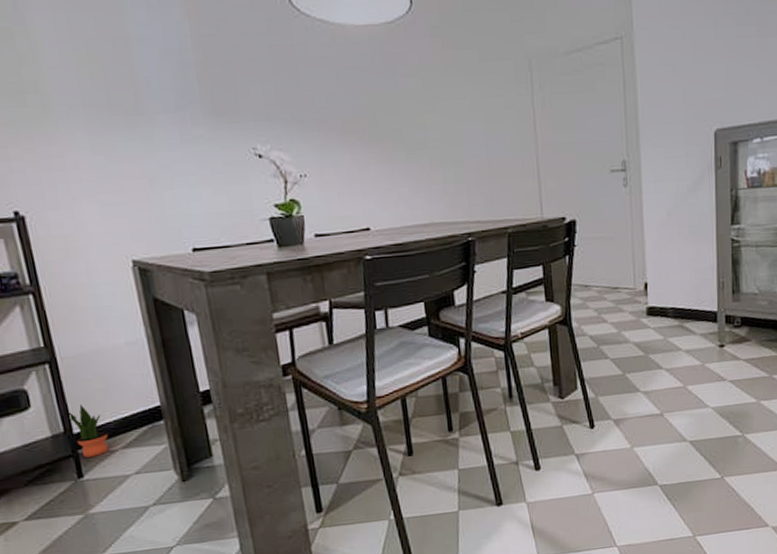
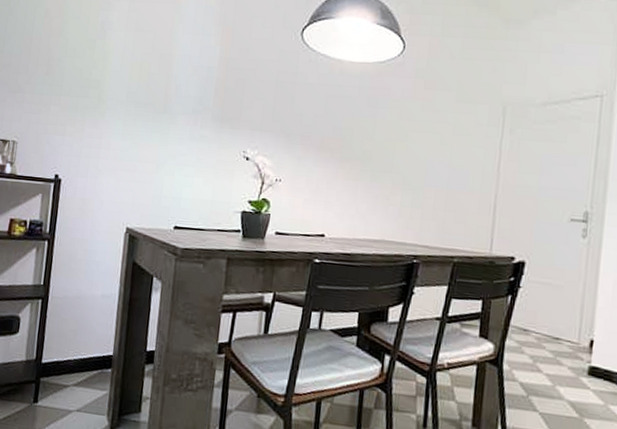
potted plant: present [68,404,109,458] -> none [42,338,66,387]

